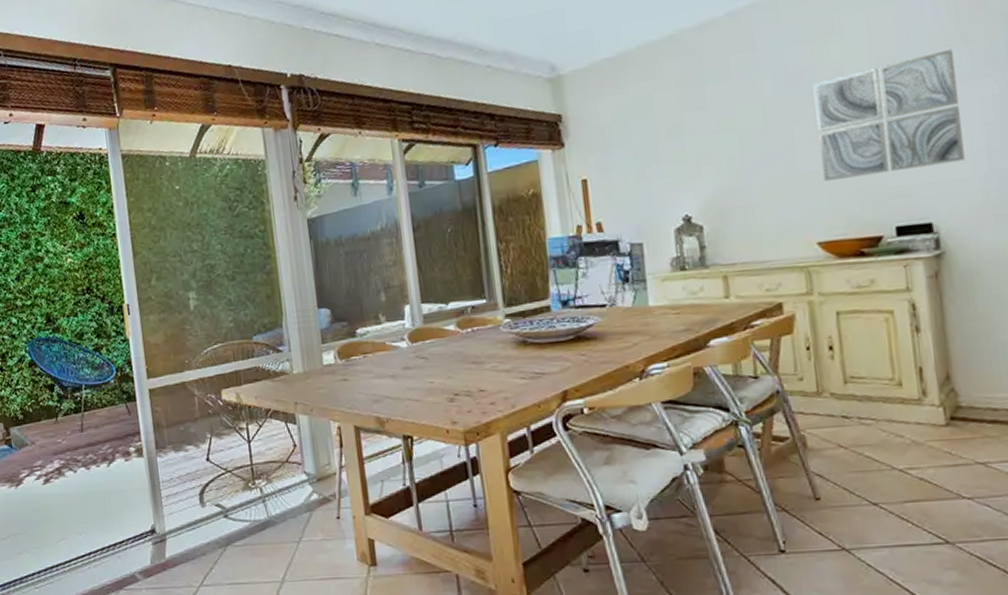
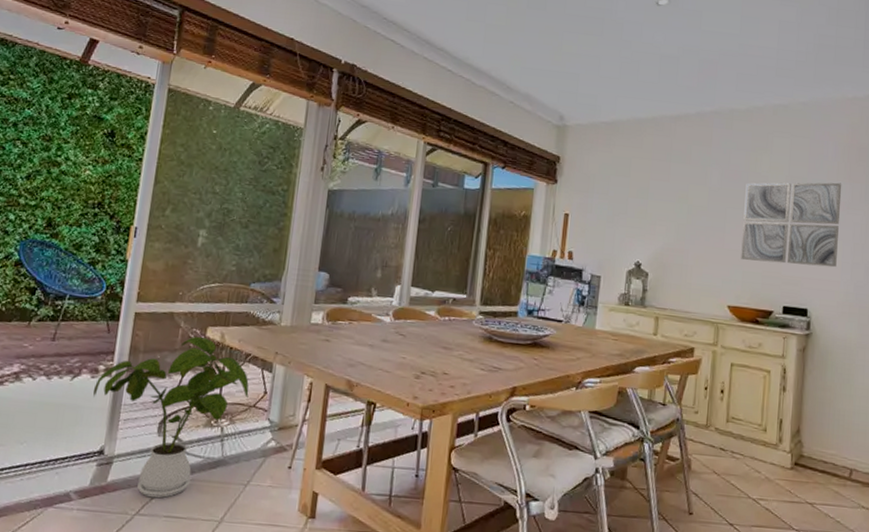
house plant: none [130,400,279,568] -> present [93,336,249,499]

